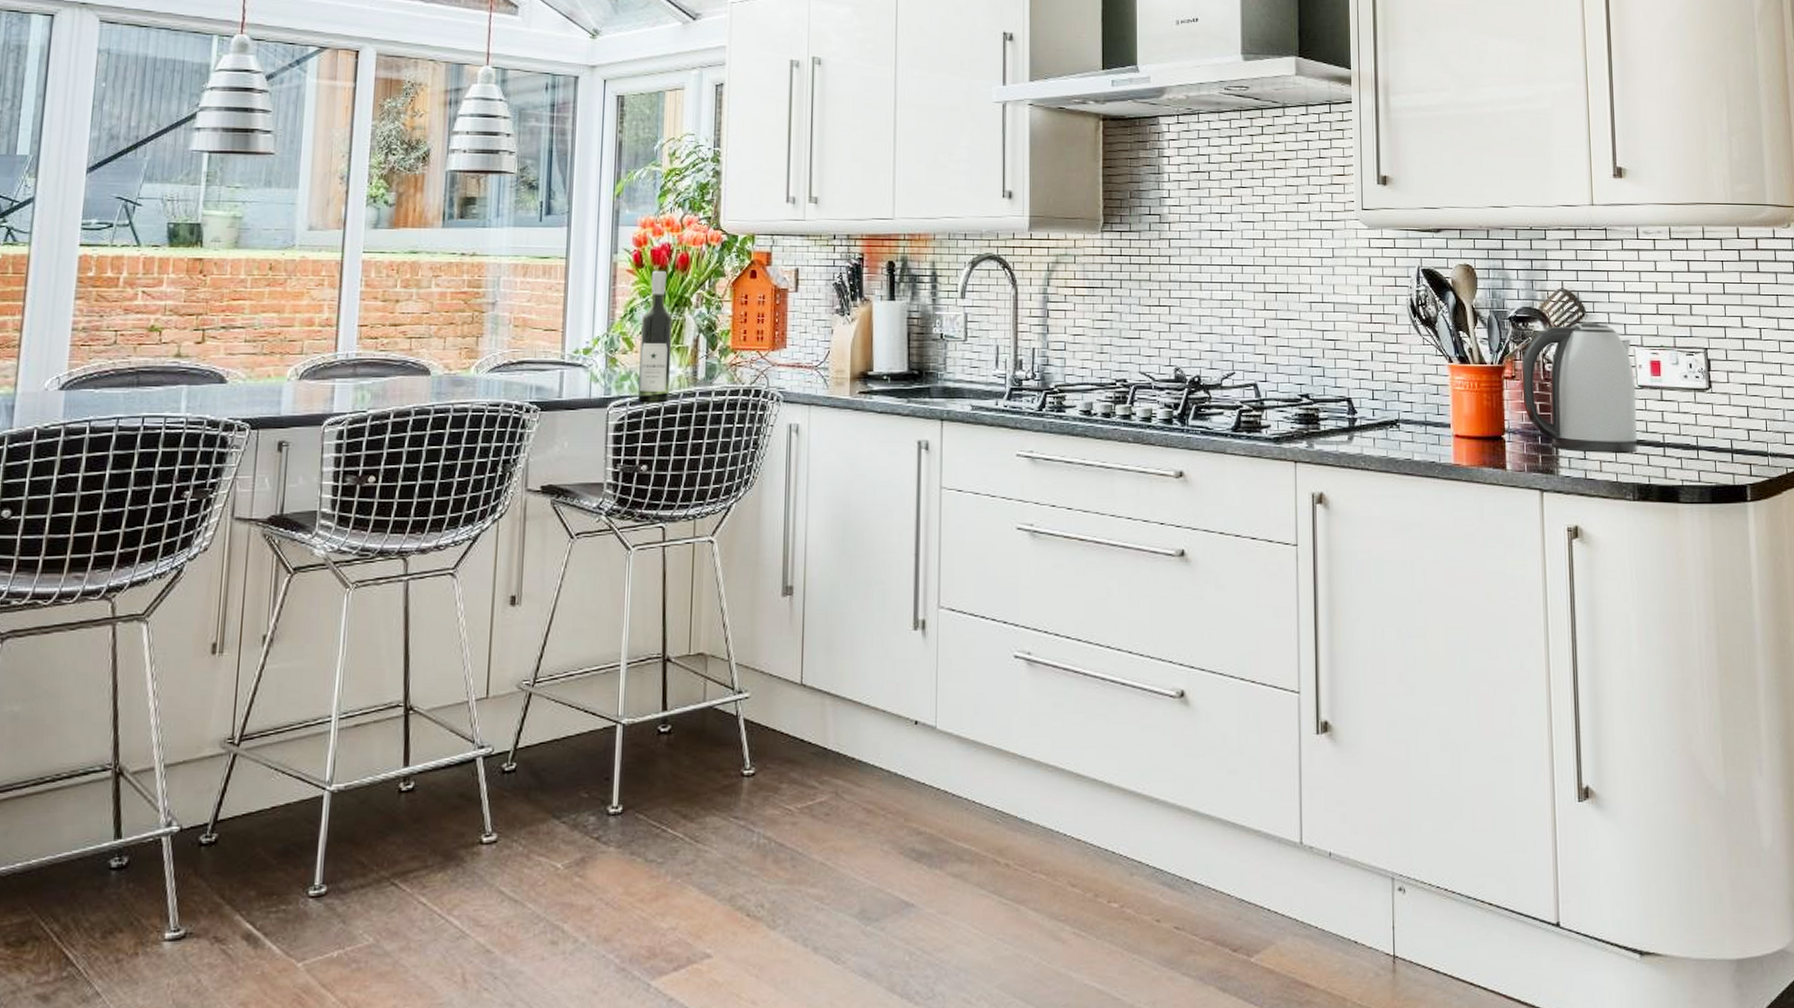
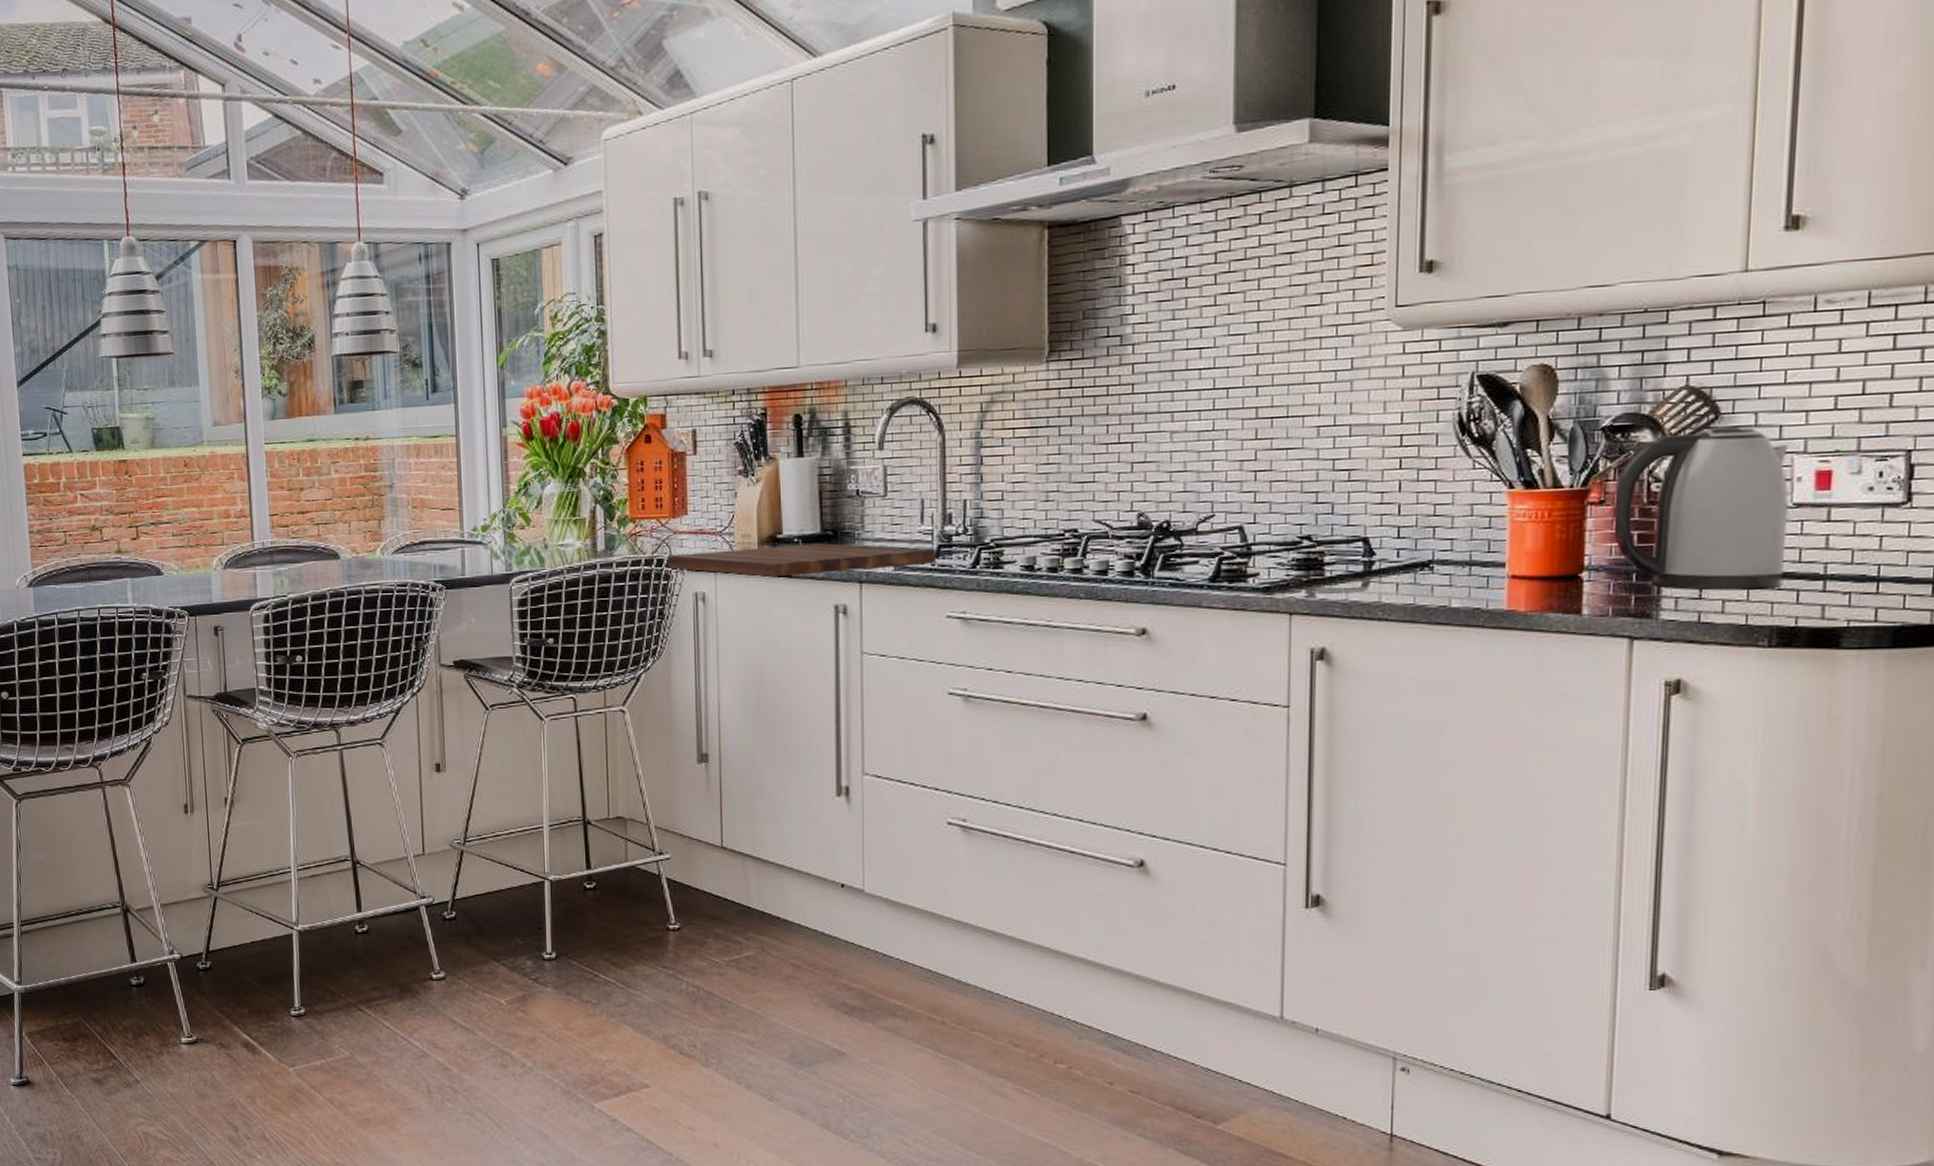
bottle: present [638,270,673,403] -> none [536,441,570,578]
cutting board: none [764,381,1009,412] -> present [667,543,937,578]

